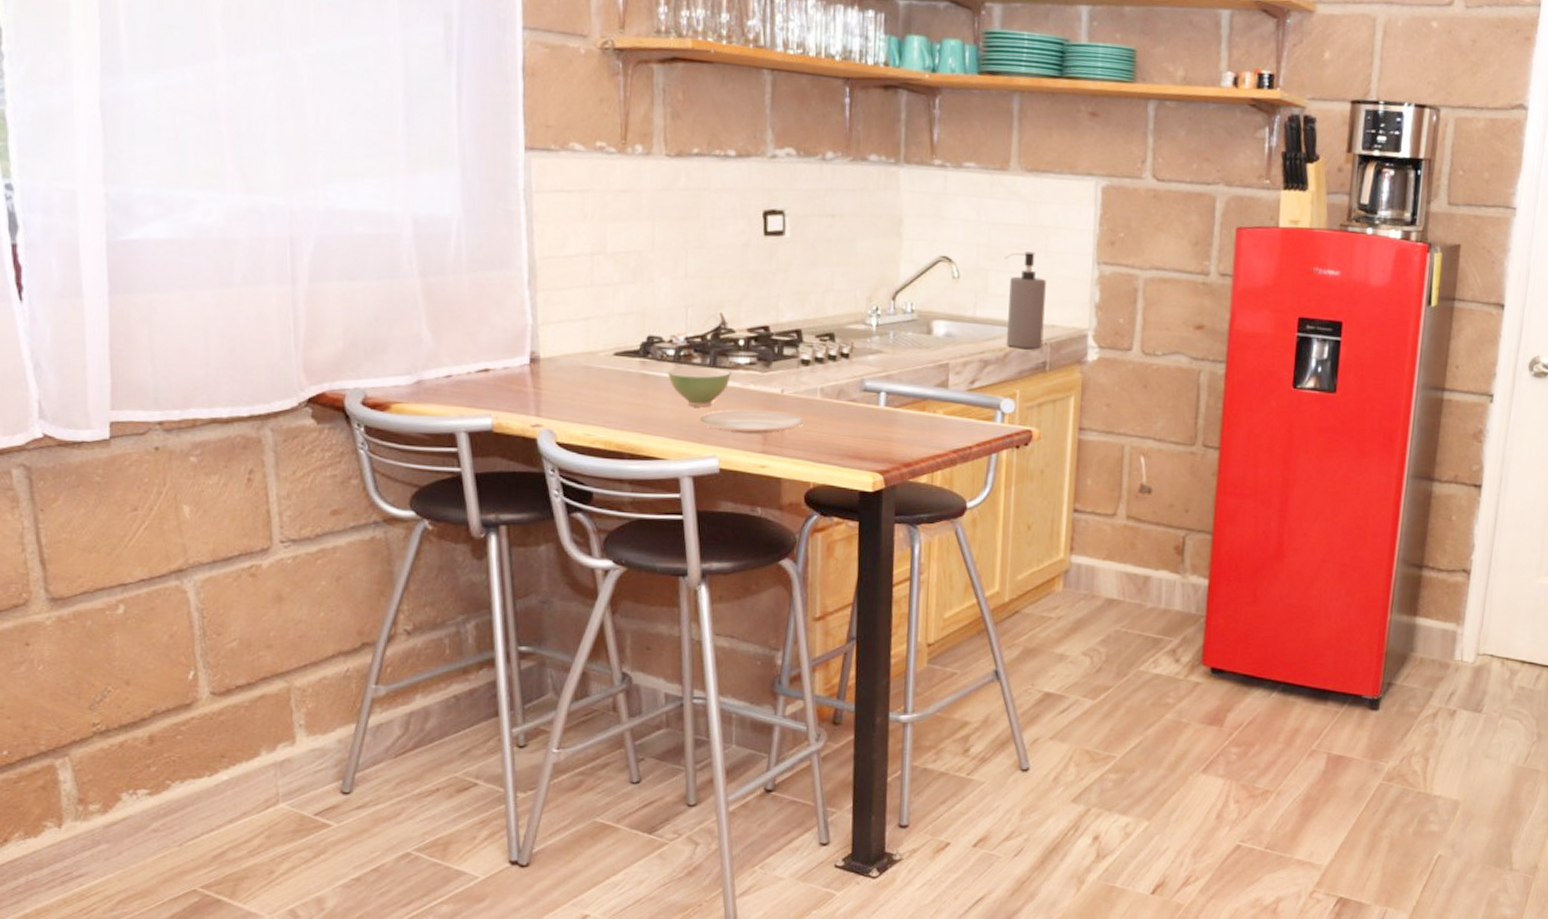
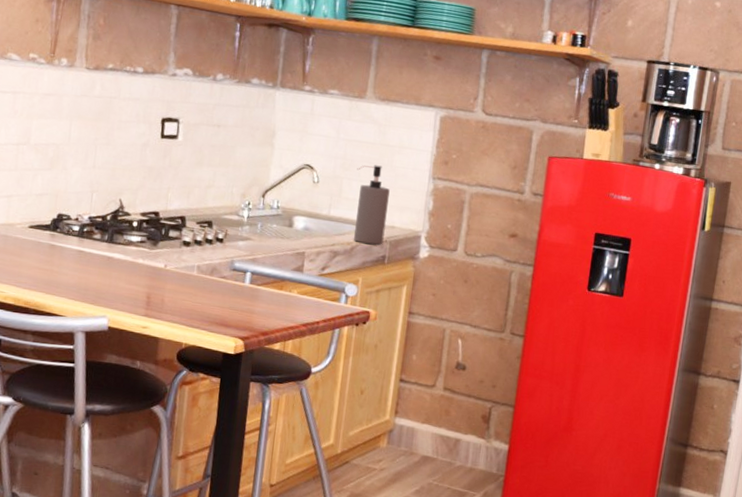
bowl: present [667,366,732,408] -> none [71,241,126,276]
plate: present [700,409,803,434] -> none [95,279,181,300]

